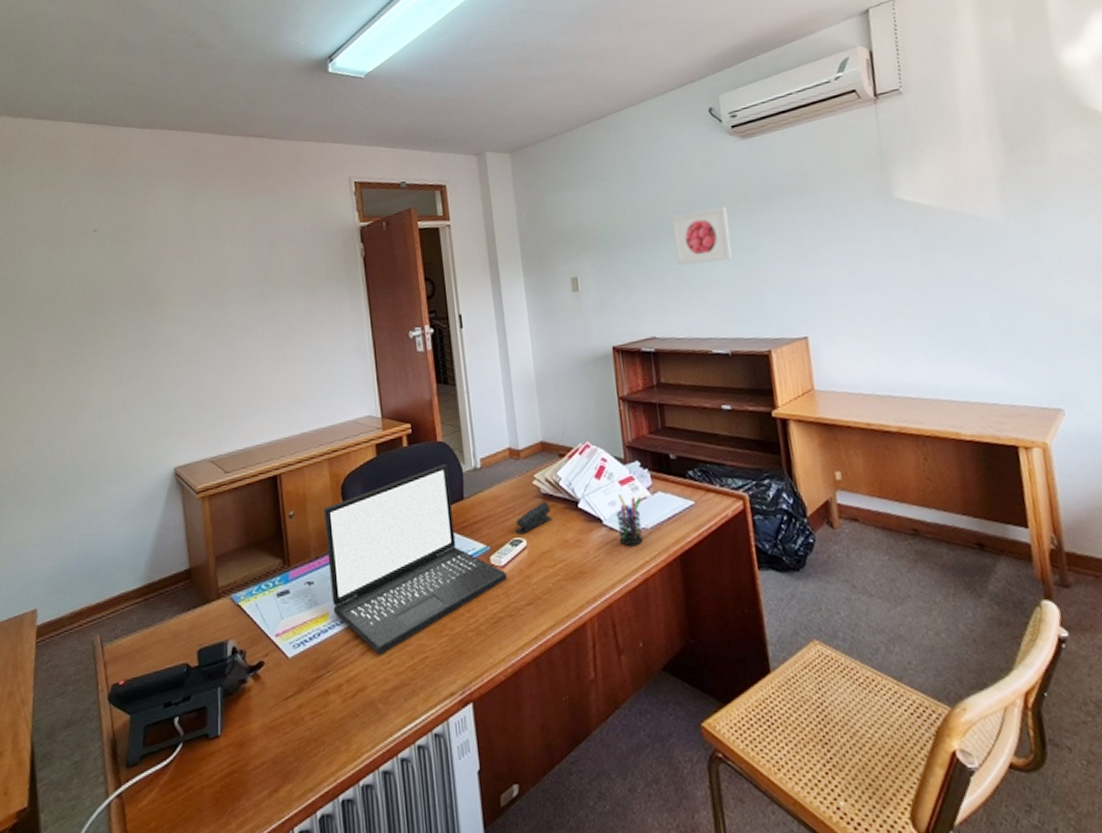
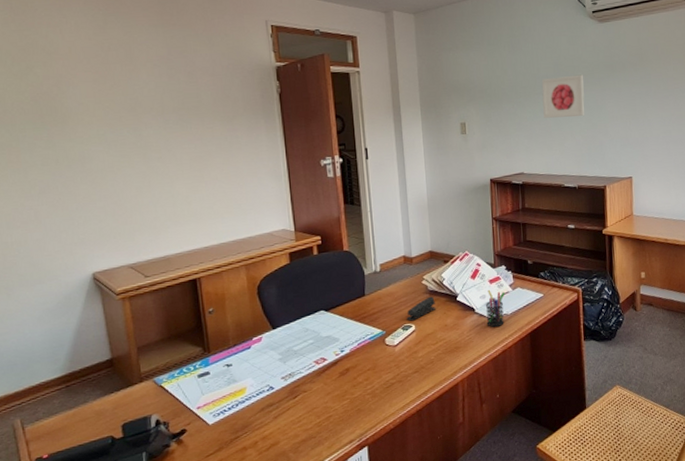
laptop: present [323,464,507,654] -> none [240,269,398,417]

